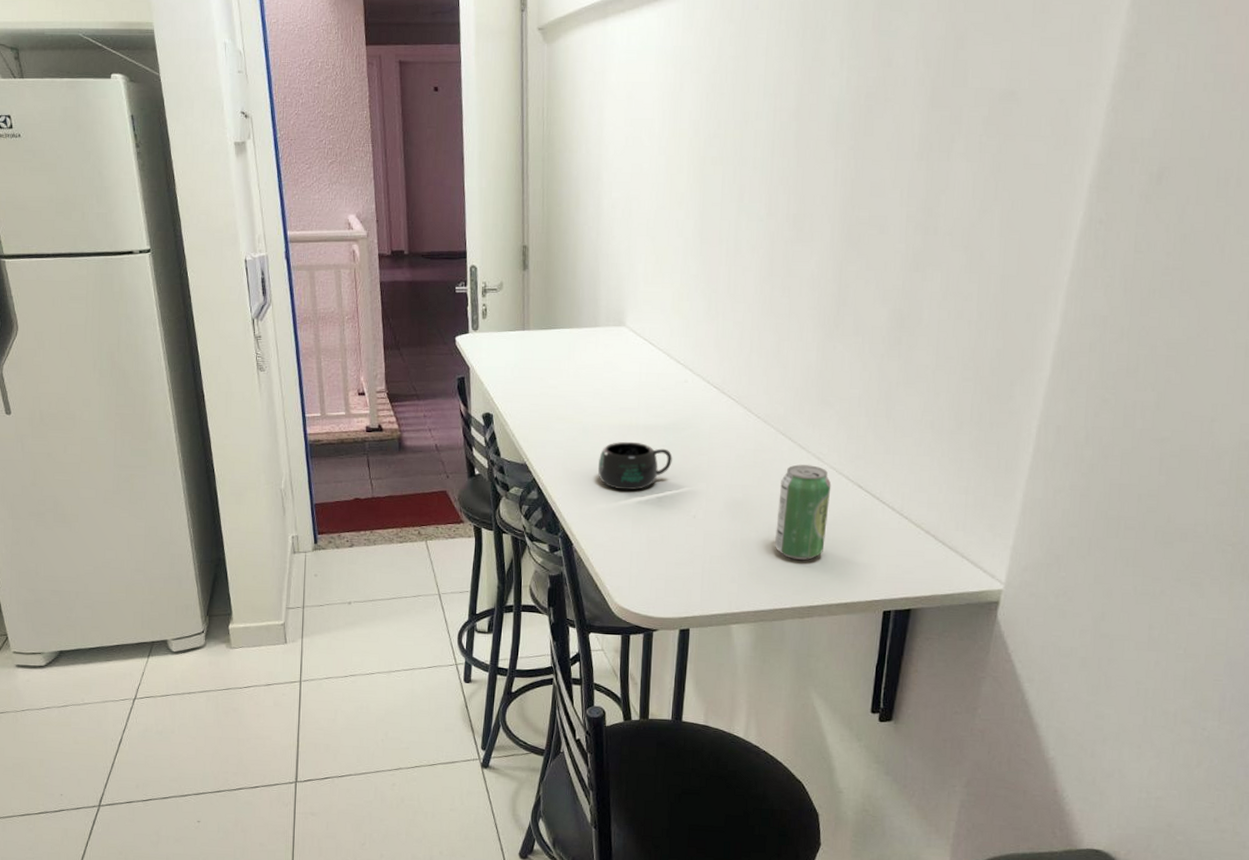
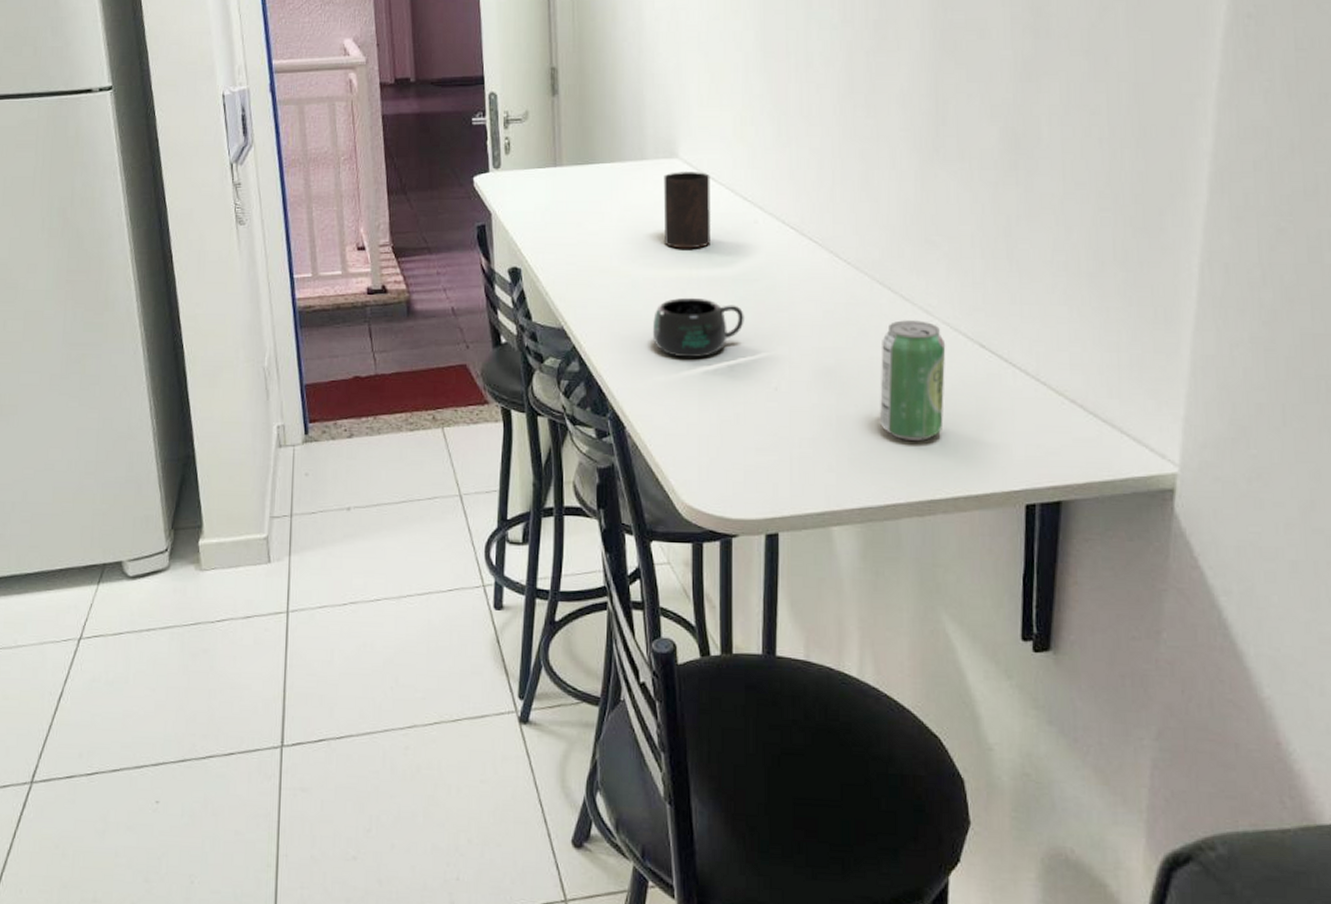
cup: none [611,338,651,402] -> present [663,172,710,249]

